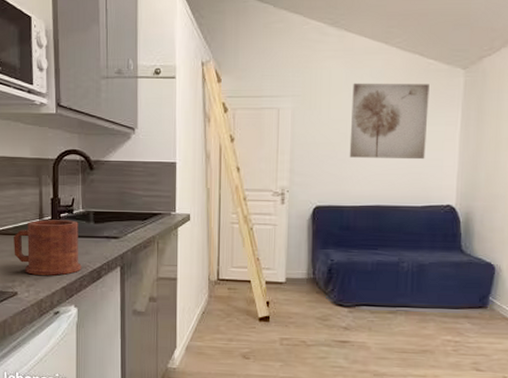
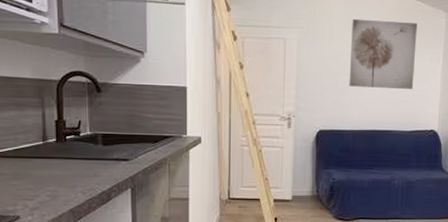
mug: present [14,220,82,276] -> none [14,142,90,198]

